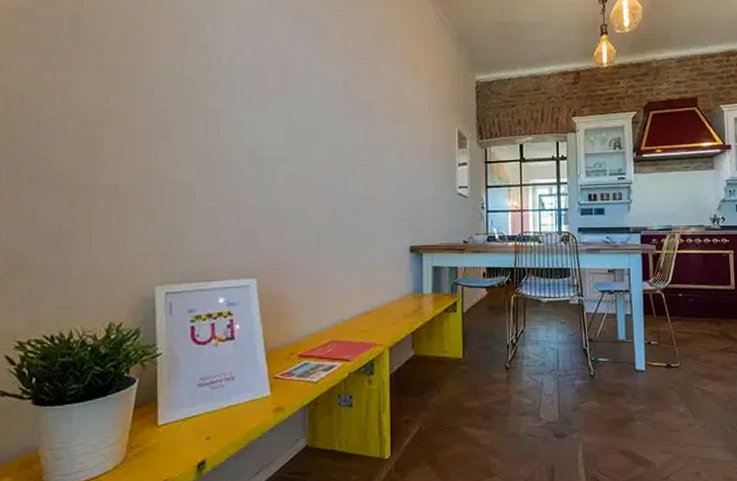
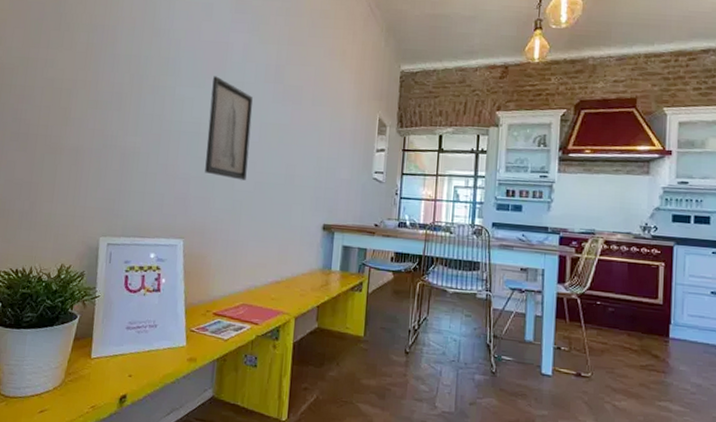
wall art: none [273,95,323,207] -> present [205,76,253,180]

